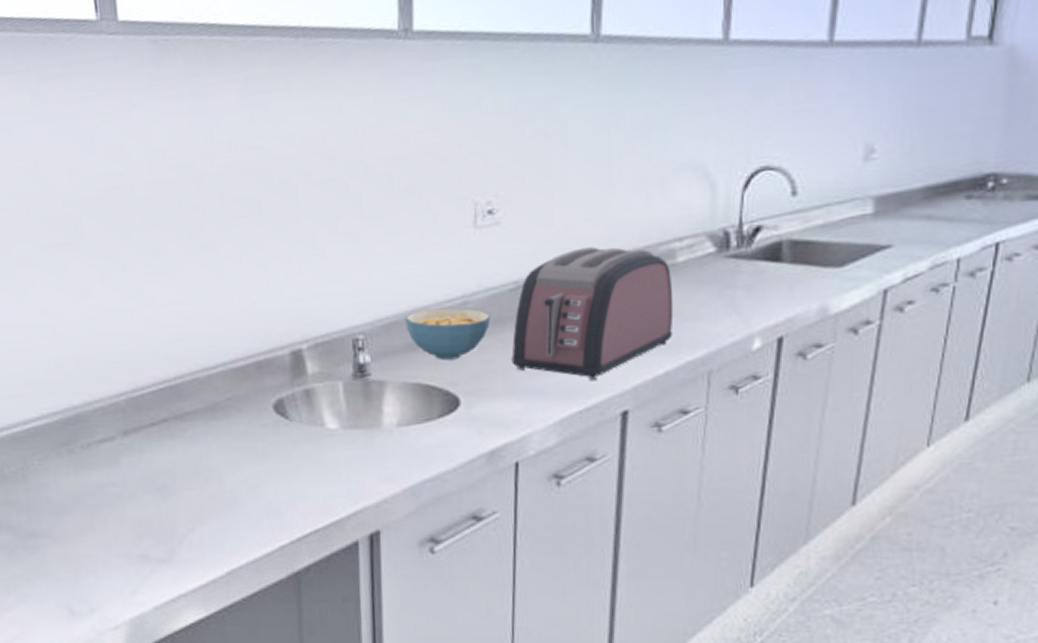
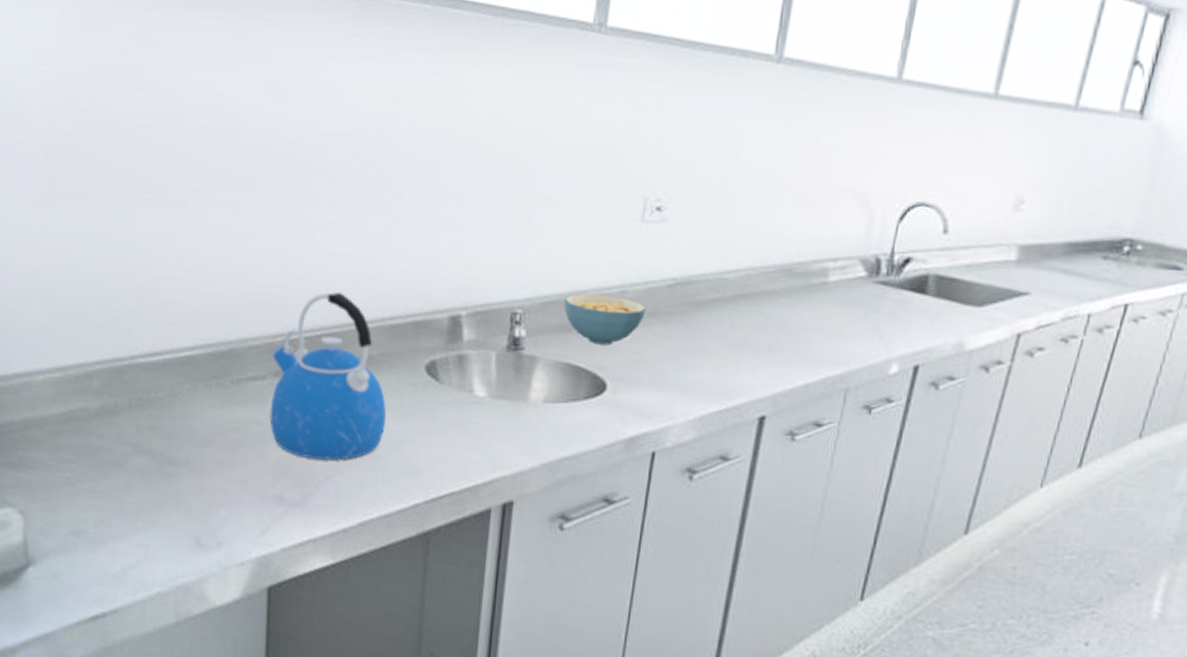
kettle: none [117,342,241,514] -> present [269,291,387,461]
toaster: present [511,247,674,380] -> none [661,255,822,383]

